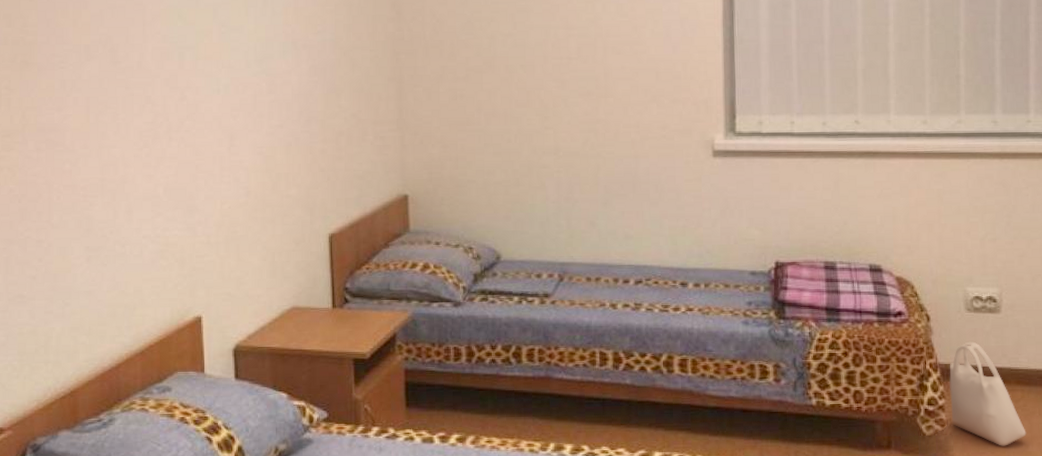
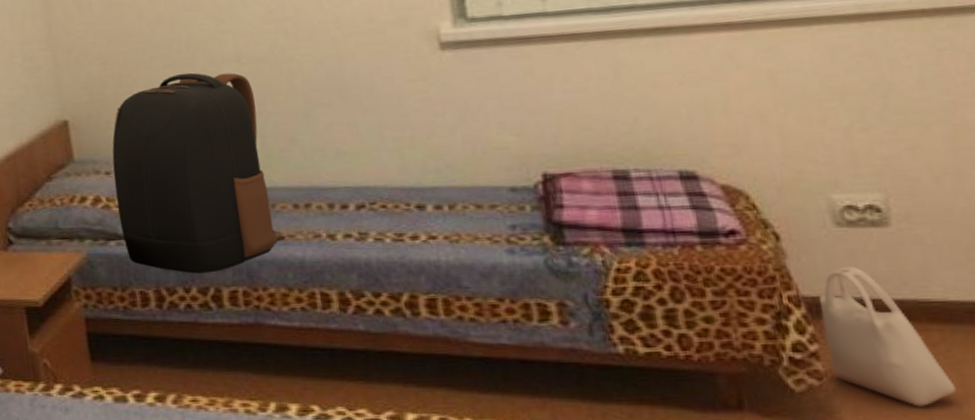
backpack: none [442,160,577,334] -> present [112,72,286,274]

